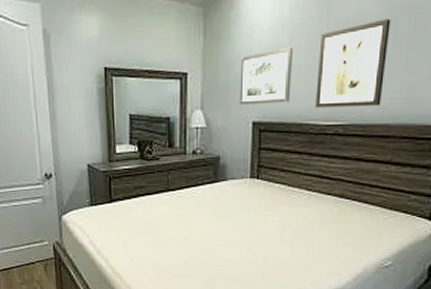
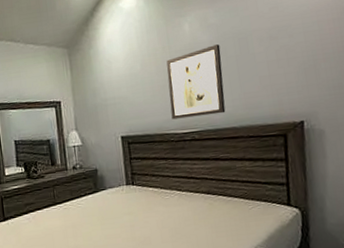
wall art: present [239,46,294,104] -> none [104,72,150,123]

